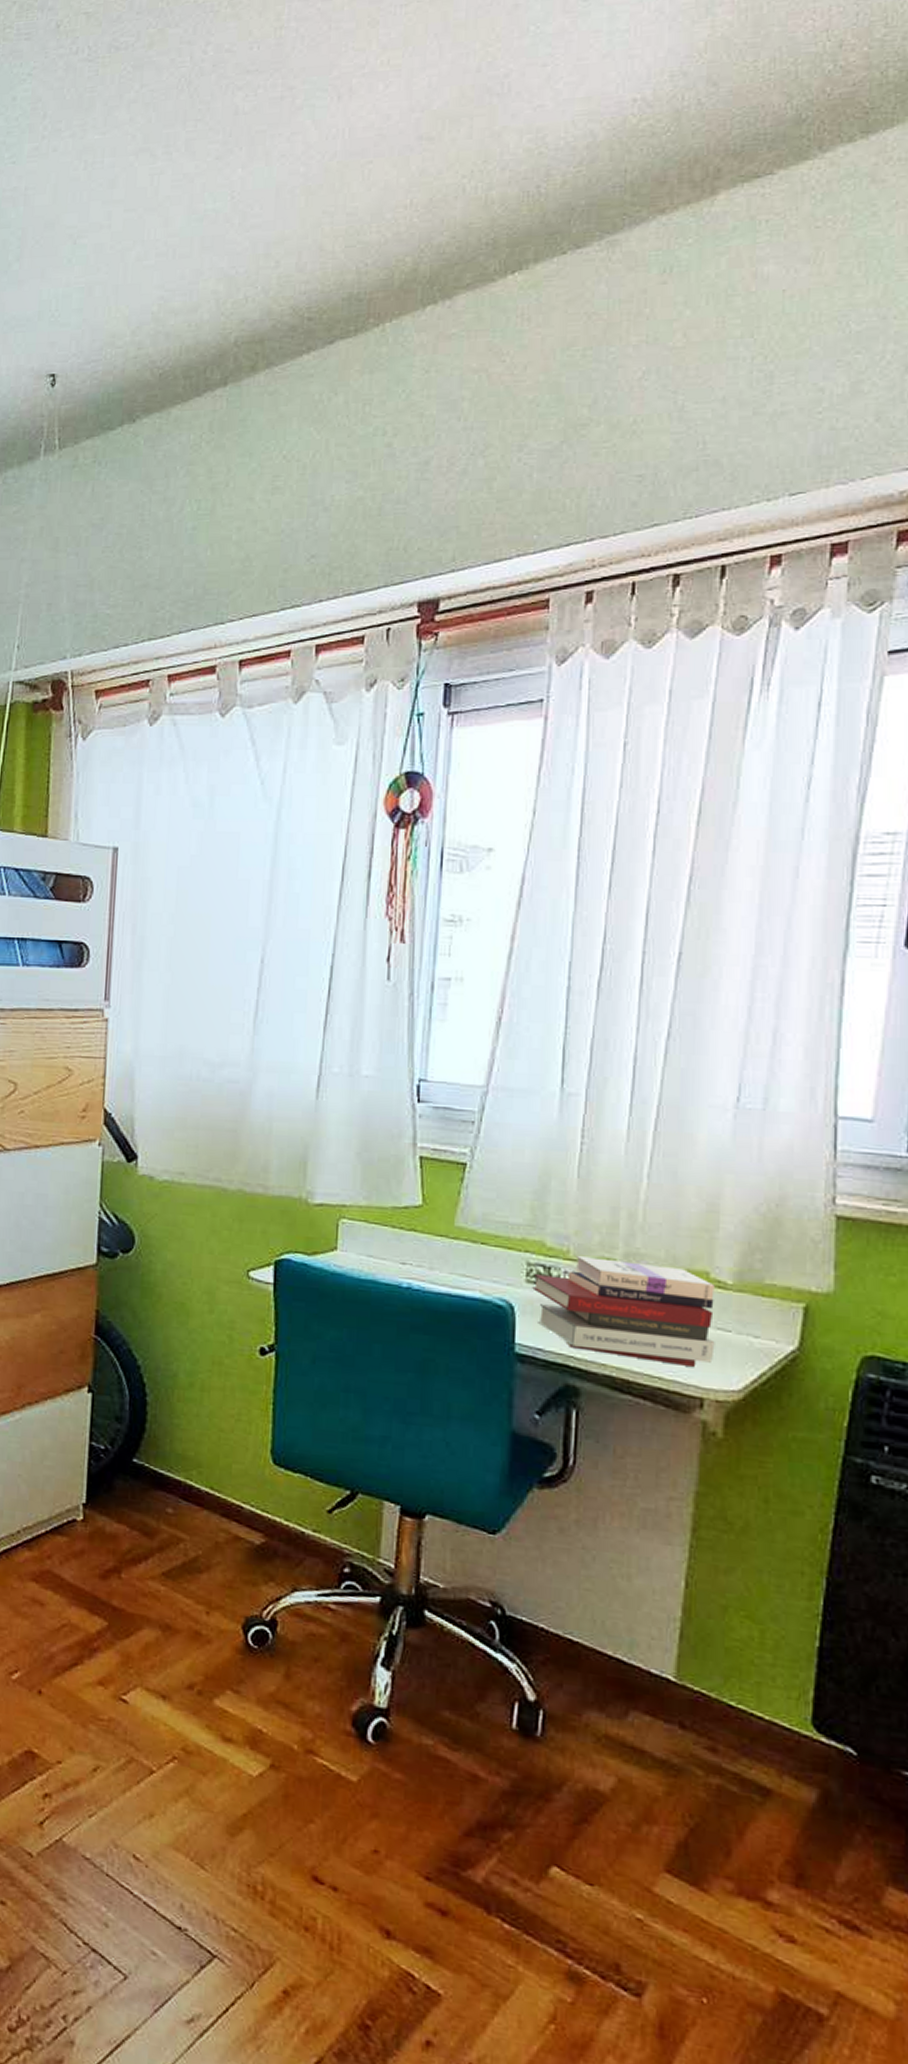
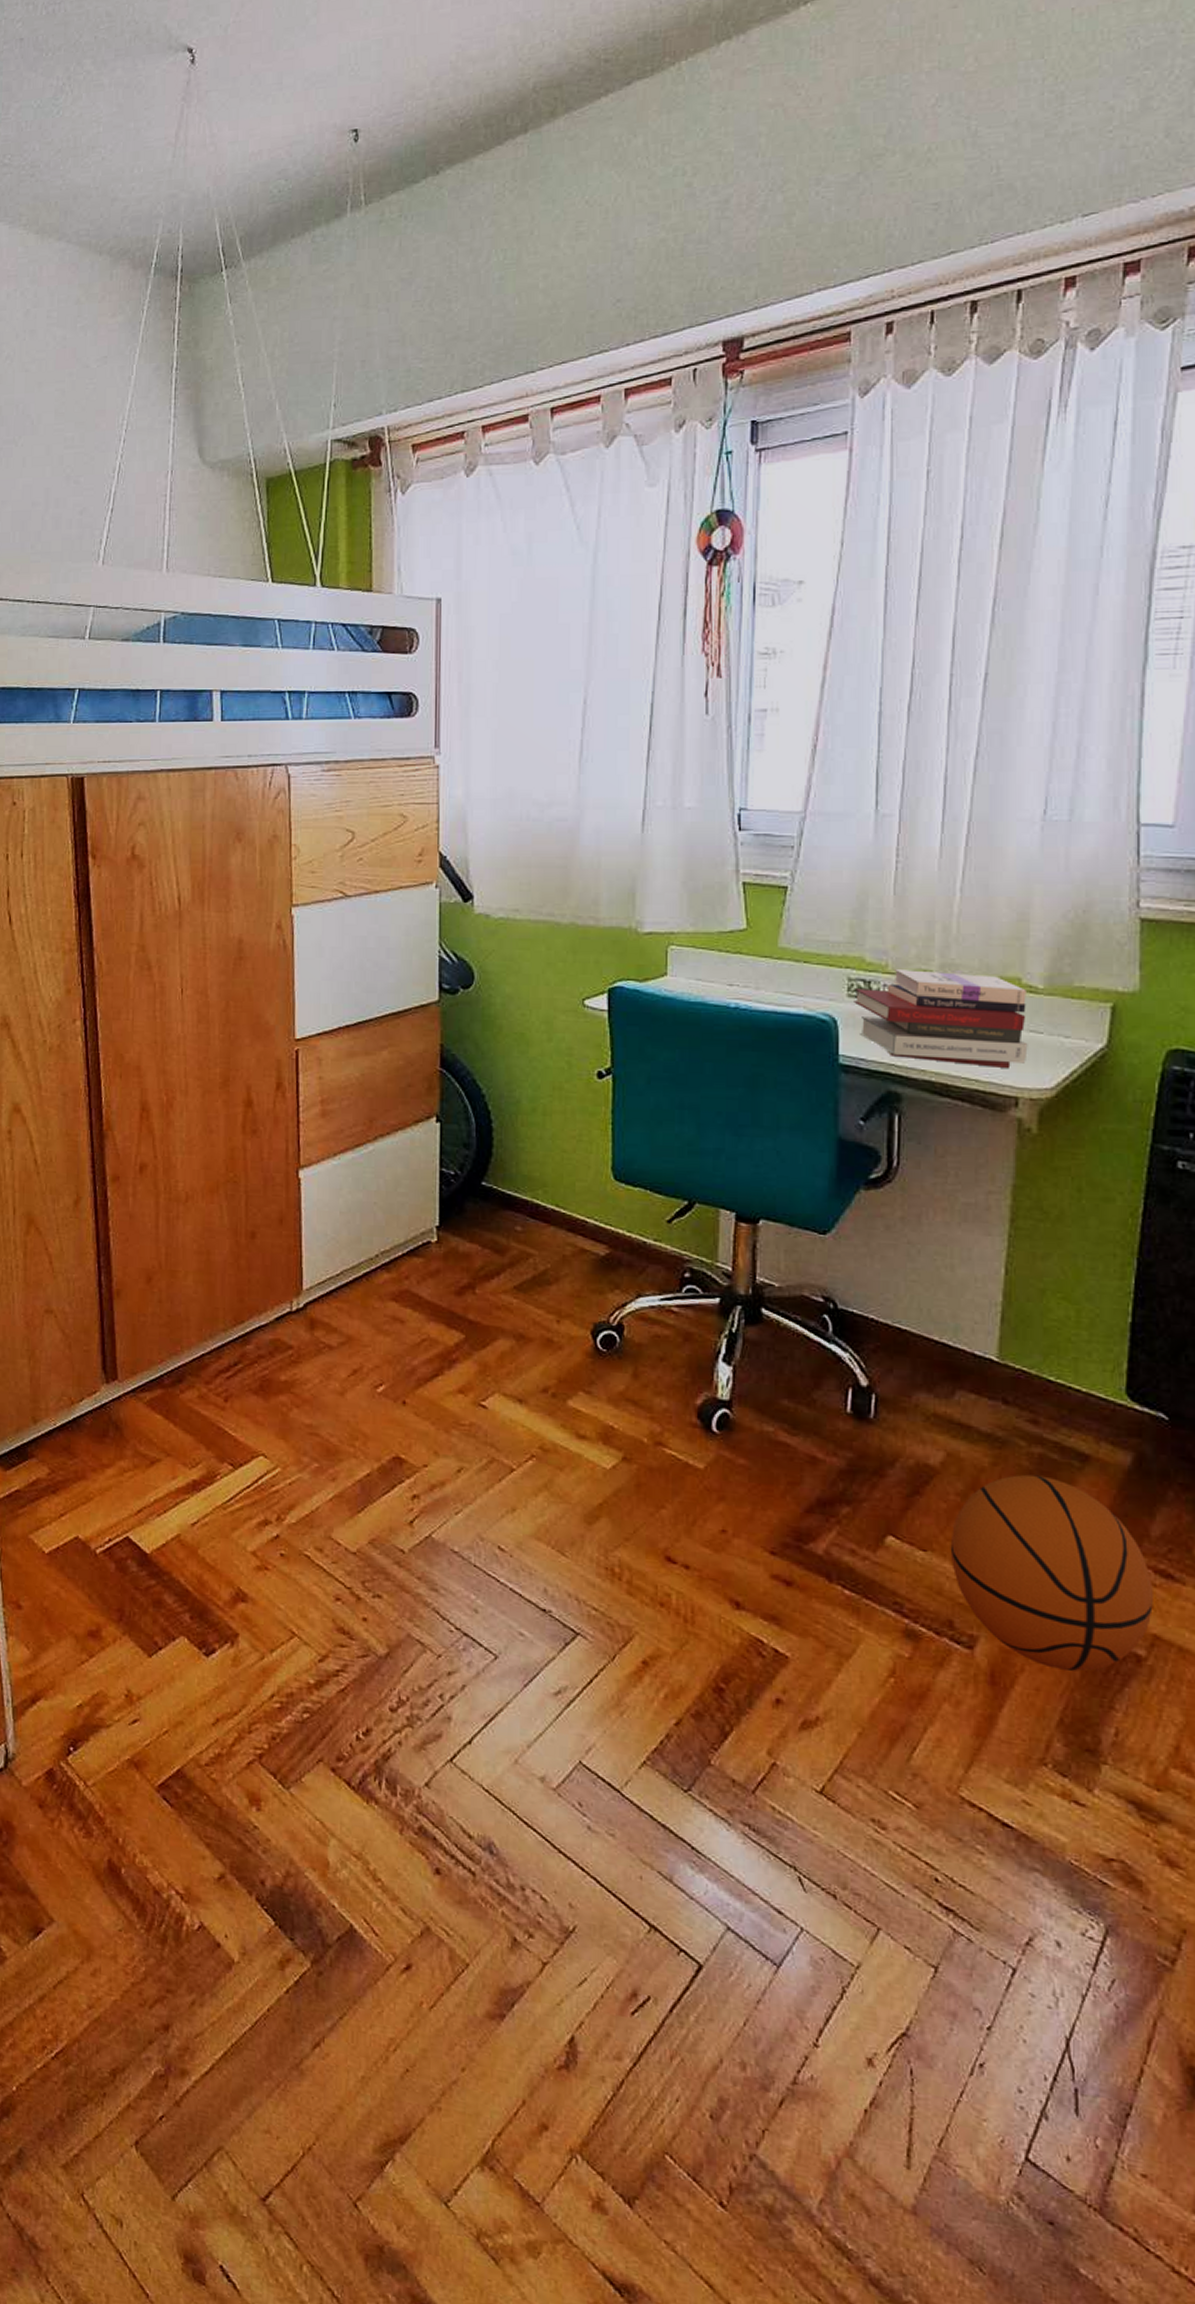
basketball: none [618,1806,837,2029] -> present [950,1474,1153,1672]

